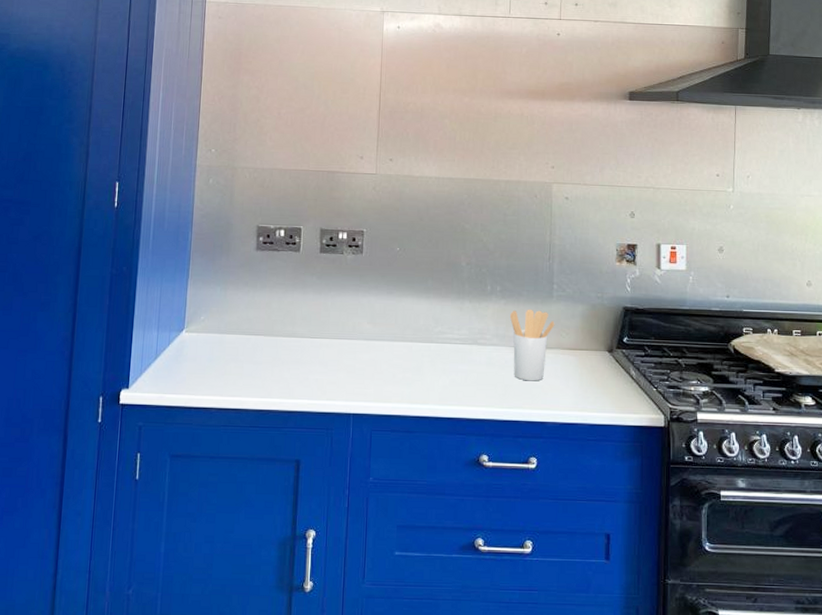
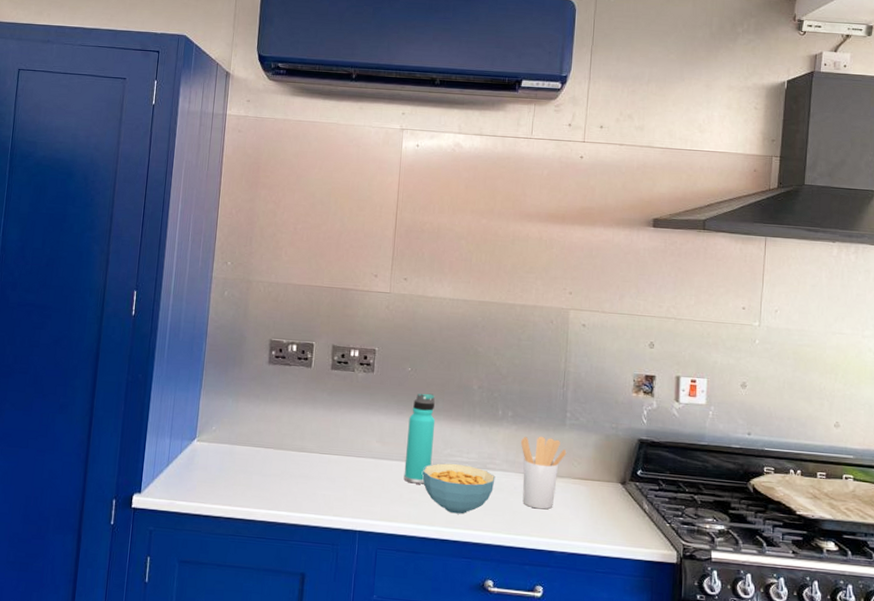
thermos bottle: none [396,272,426,363] -> present [403,393,436,484]
cereal bowl: none [414,340,486,391] -> present [422,463,496,515]

